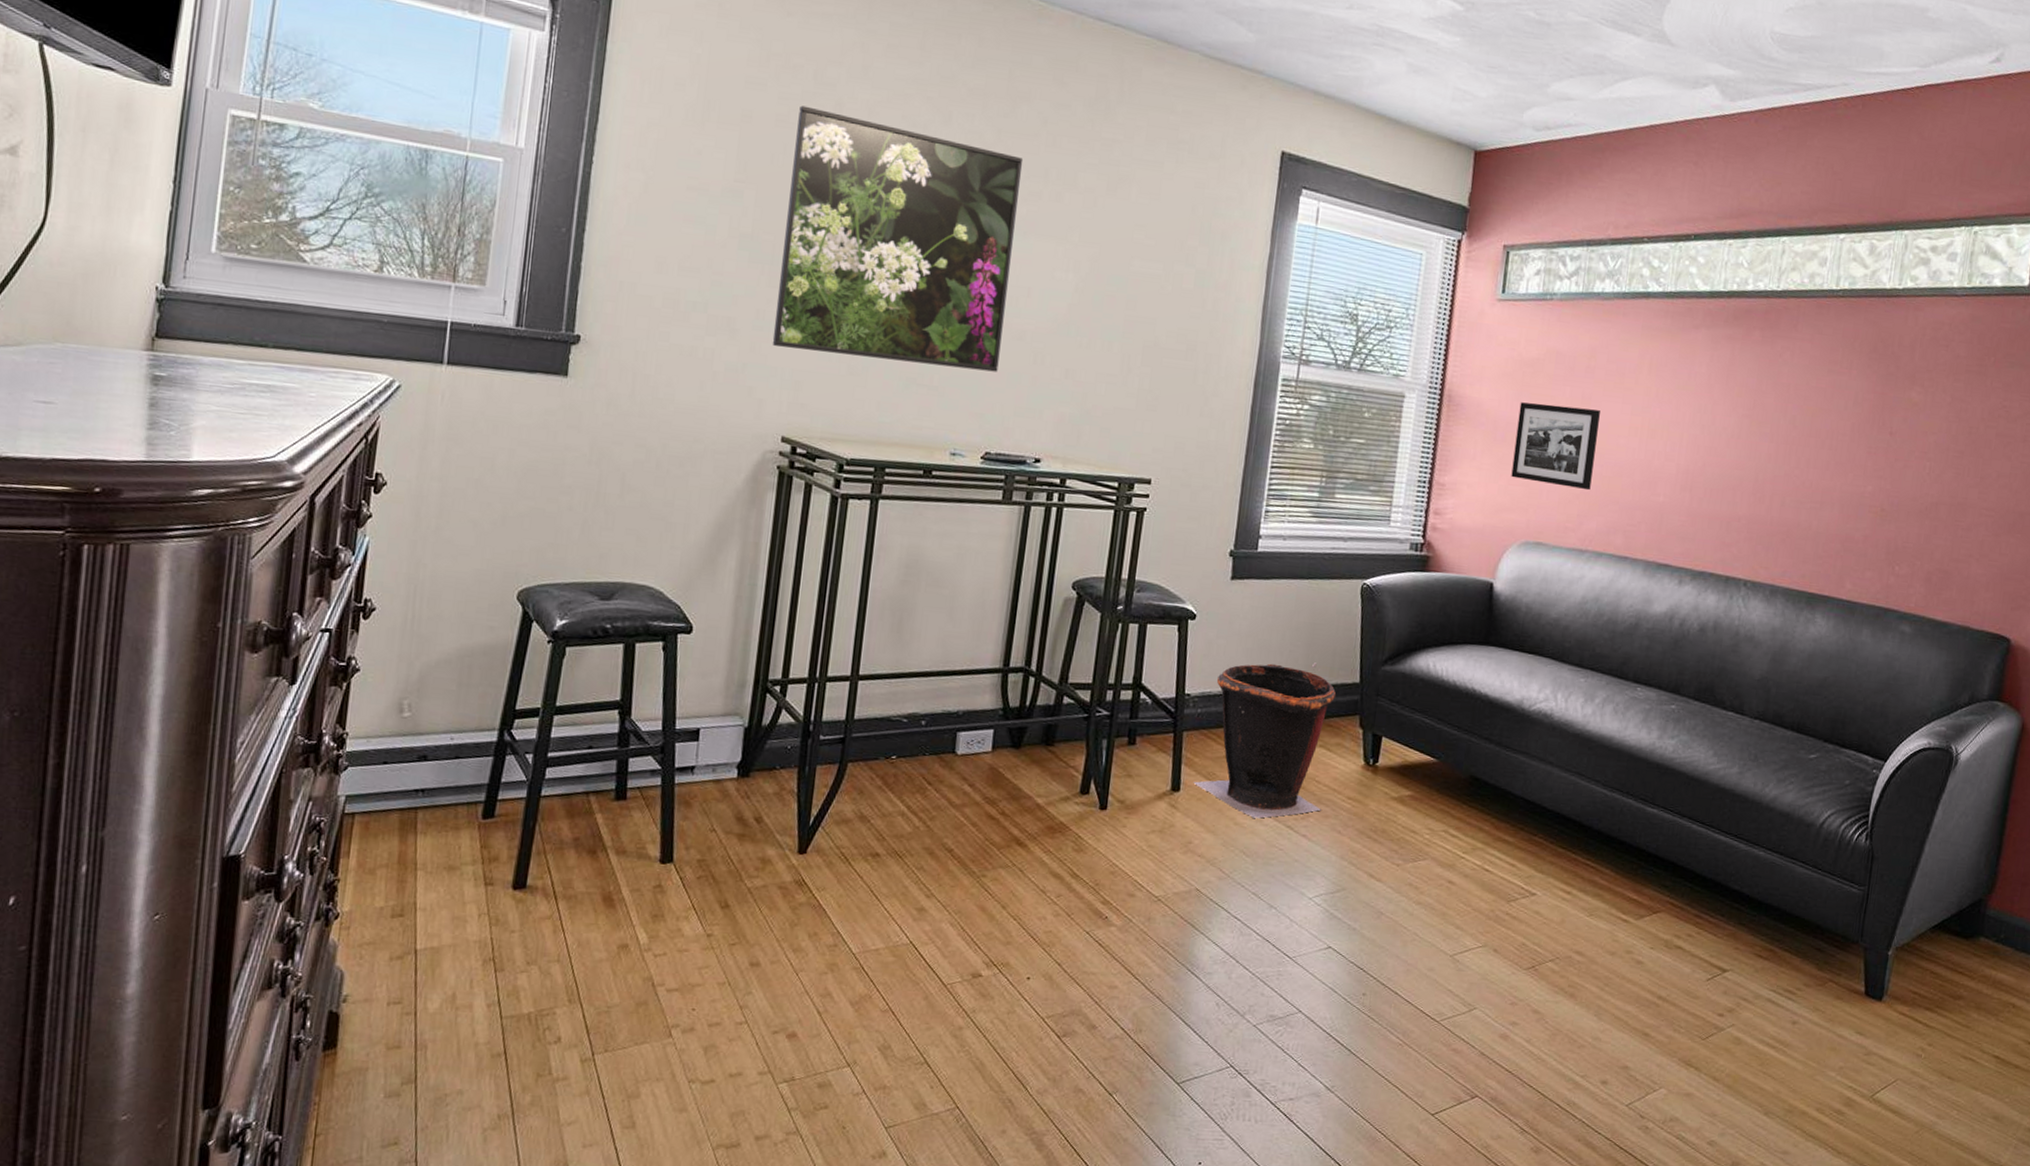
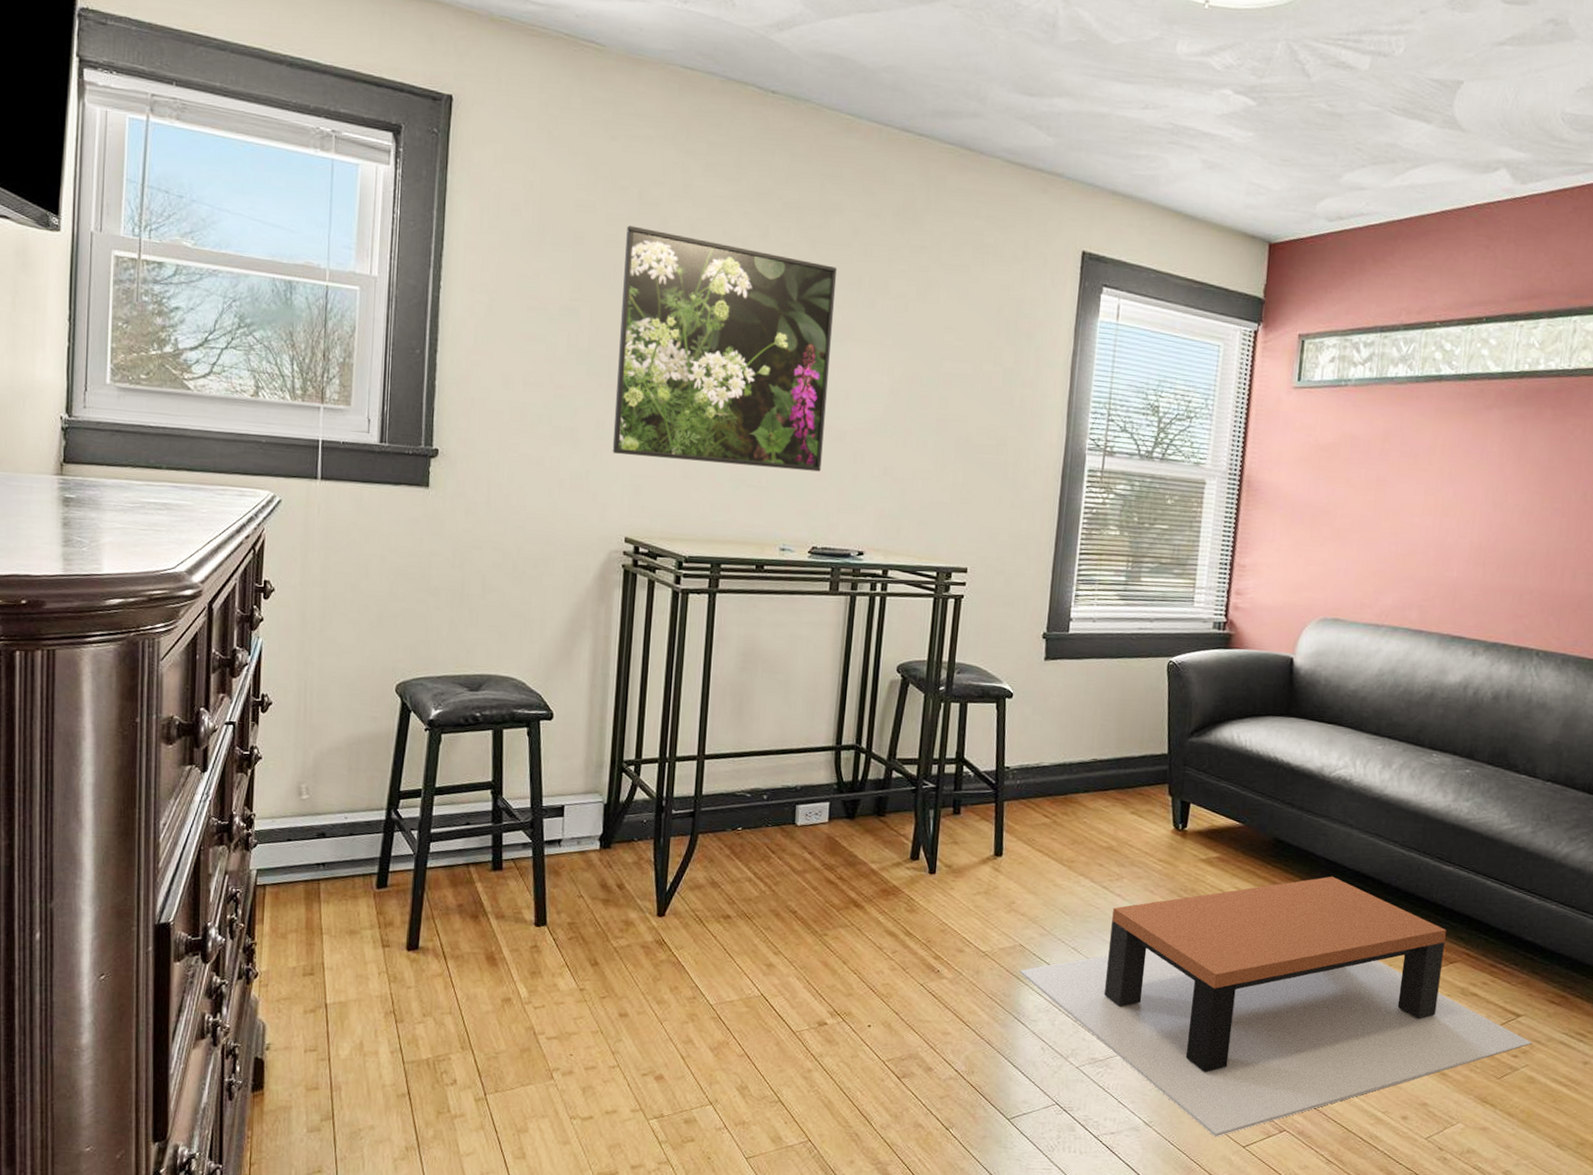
waste bin: present [1193,662,1336,819] -> none [1015,736,1145,880]
coffee table: none [1194,817,1739,1104] -> present [1019,876,1533,1137]
picture frame: present [1511,402,1600,491] -> none [1309,485,1395,568]

